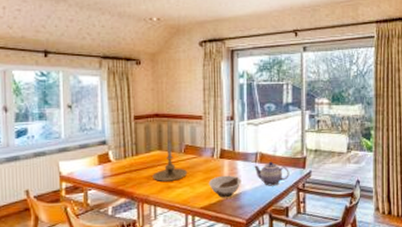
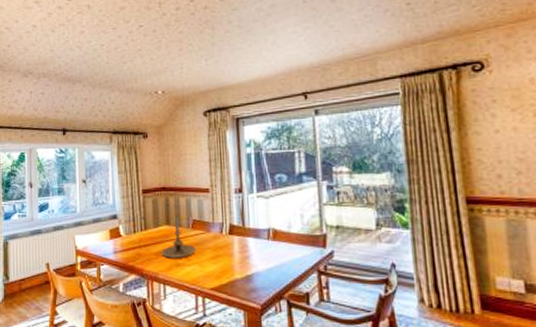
bowl: present [208,175,241,198] -> none [218,253,254,279]
teapot: present [254,161,290,186] -> none [267,238,308,267]

